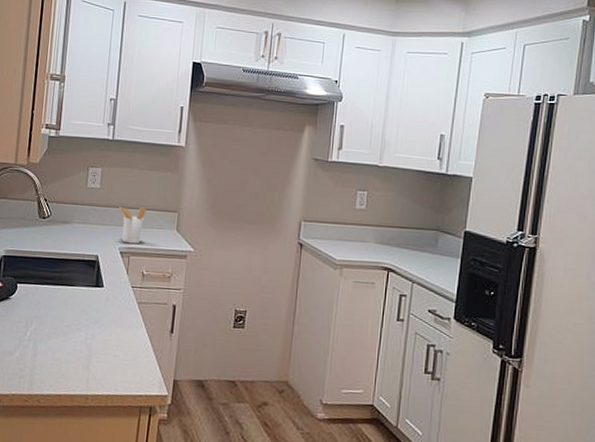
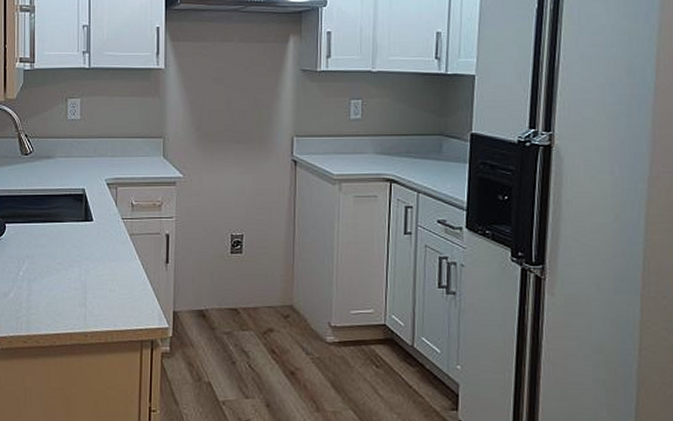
utensil holder: present [119,206,147,244] -> none [102,134,130,174]

